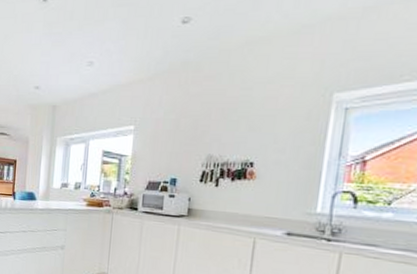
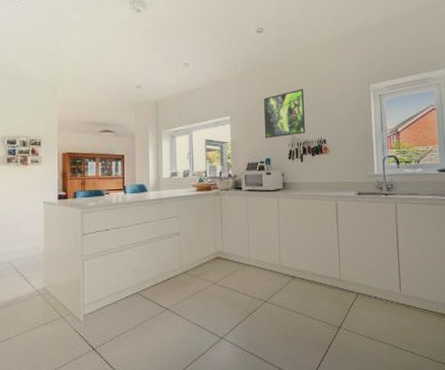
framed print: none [173,96,234,155] -> present [263,89,306,138]

